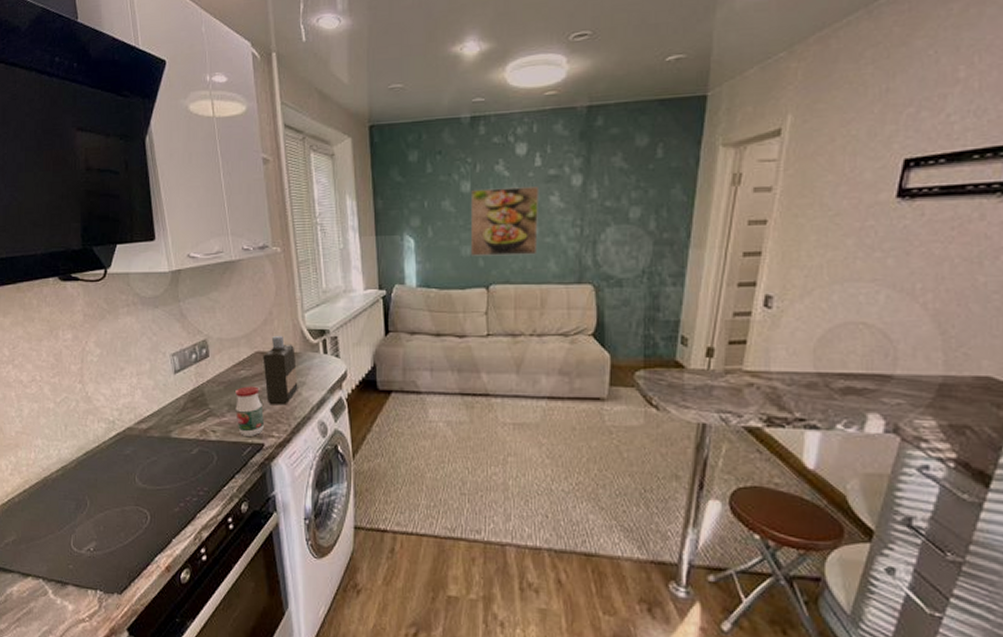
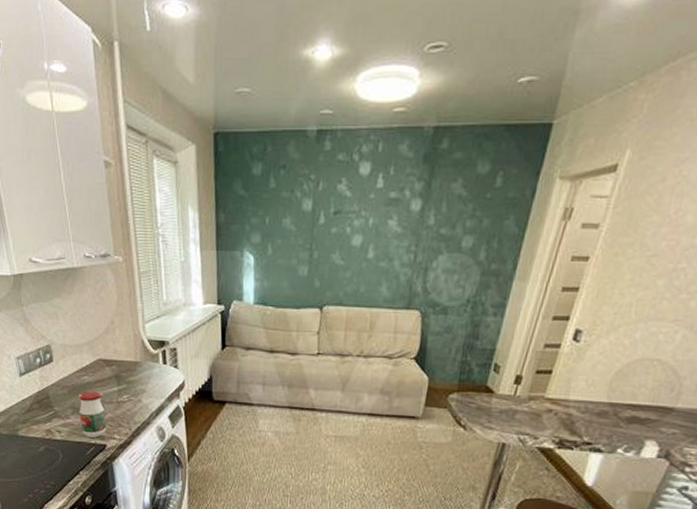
bottle: present [263,335,298,406] -> none [105,344,138,411]
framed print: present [470,186,540,256] -> none [307,208,379,279]

